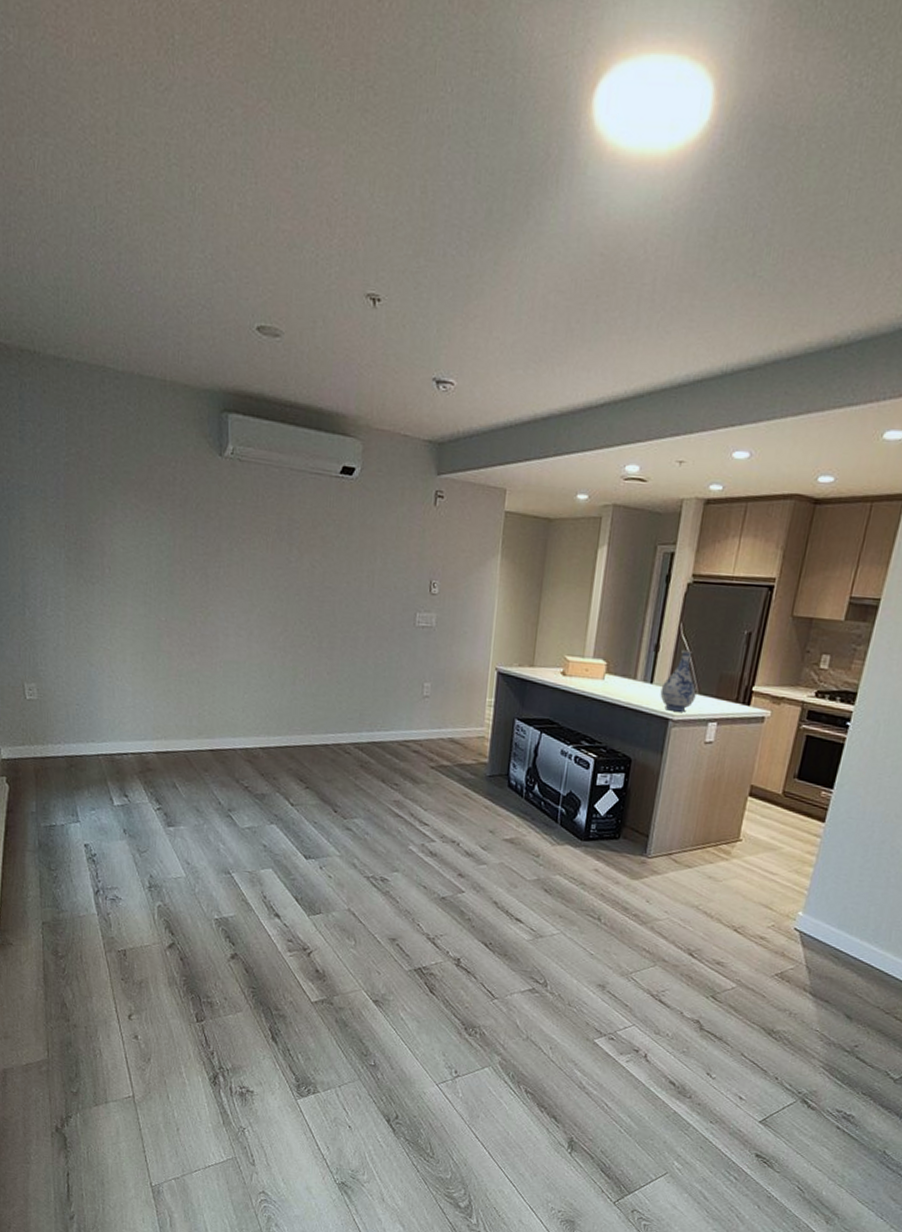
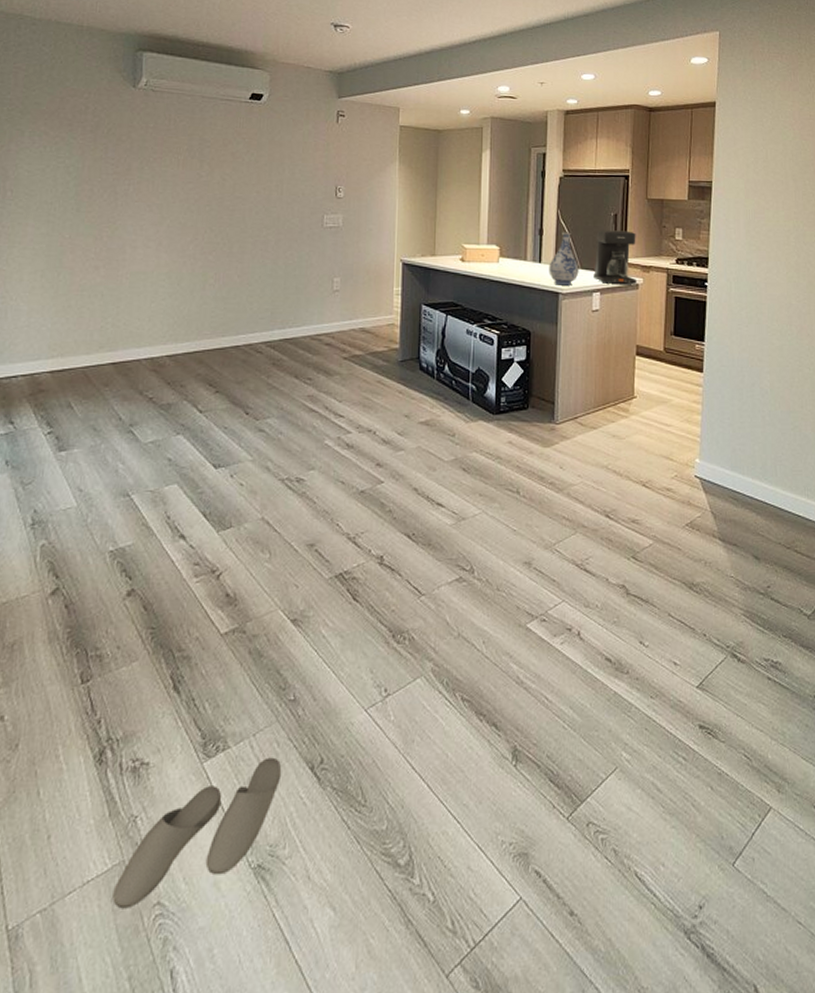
slippers: none [228,1105,362,1191] -> present [112,757,281,909]
coffee maker: none [712,650,772,718] -> present [593,230,636,285]

